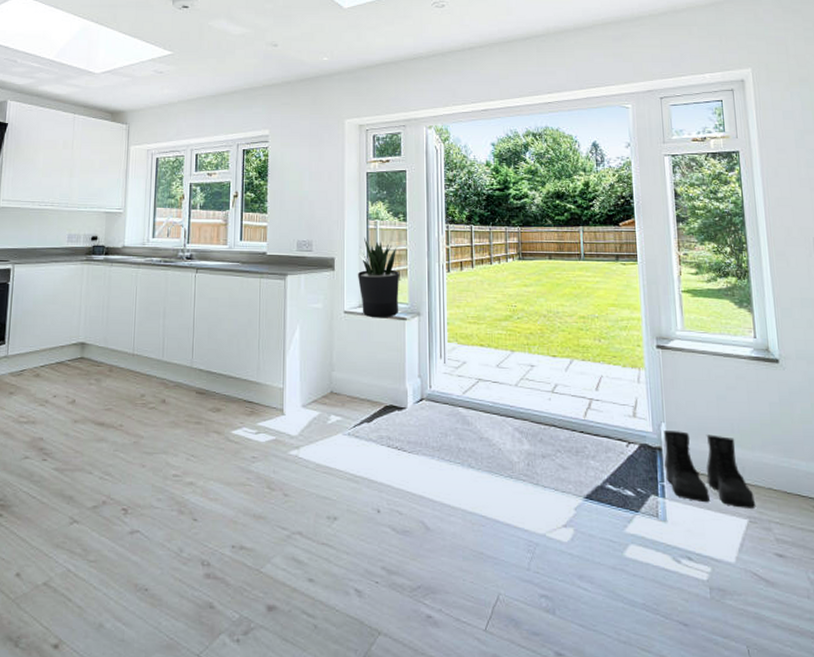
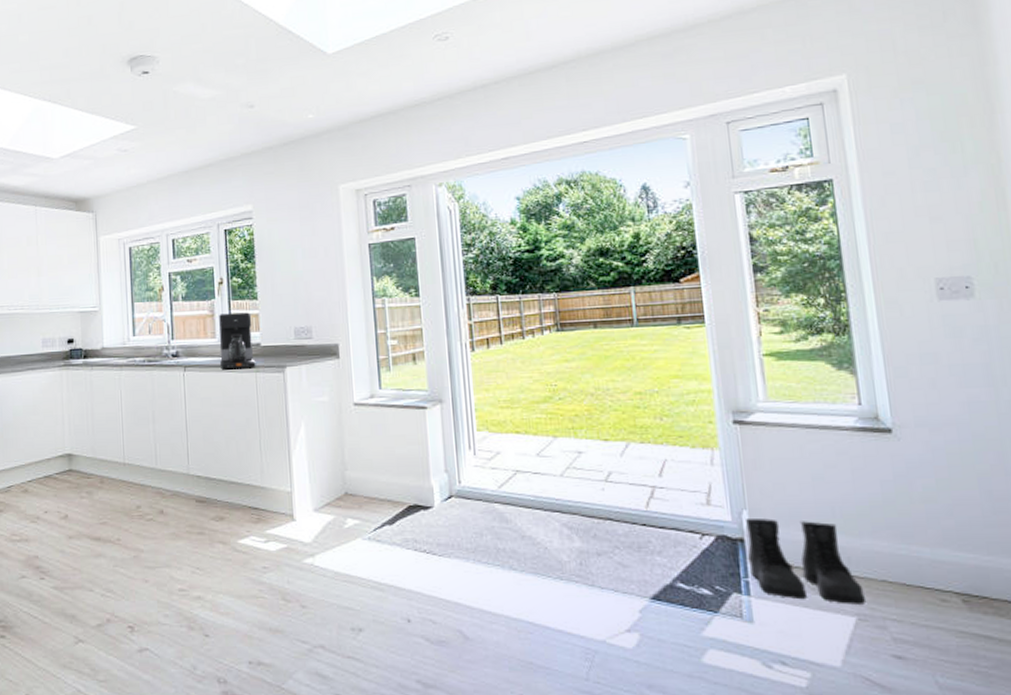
coffee maker: none [228,223,261,274] -> present [219,312,256,370]
planter: present [357,238,400,318] -> none [365,319,418,409]

